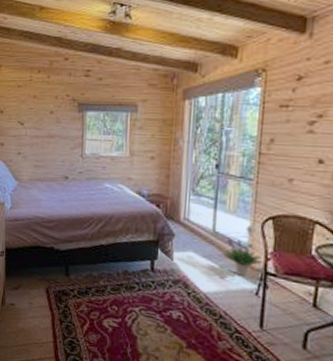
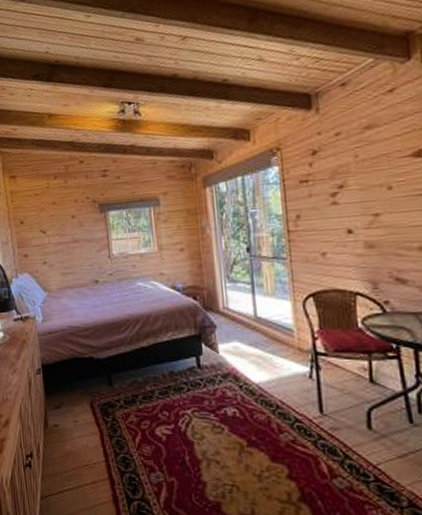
potted plant: present [223,226,264,276] -> none [269,306,312,360]

